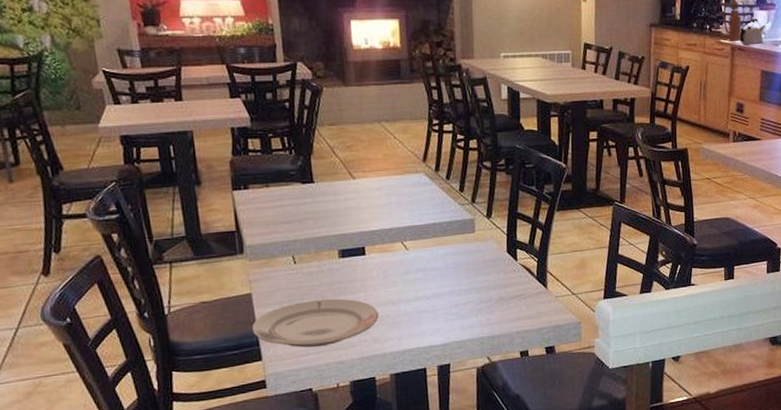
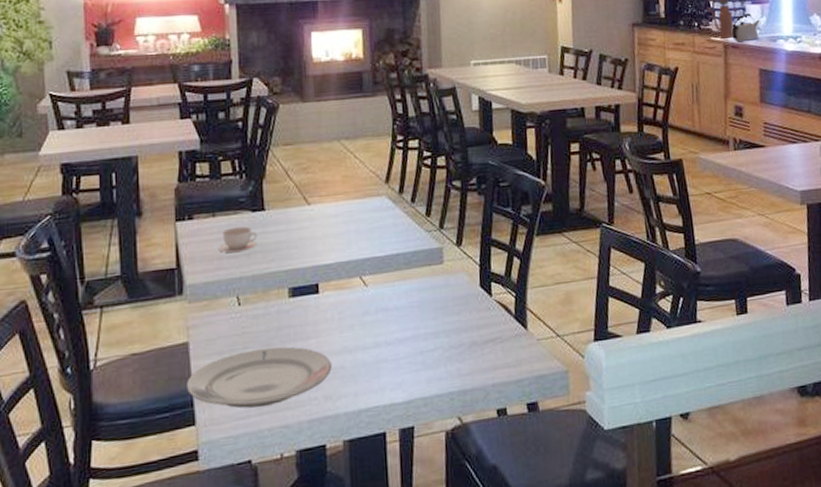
teacup: none [273,196,309,219] -> present [218,226,258,253]

